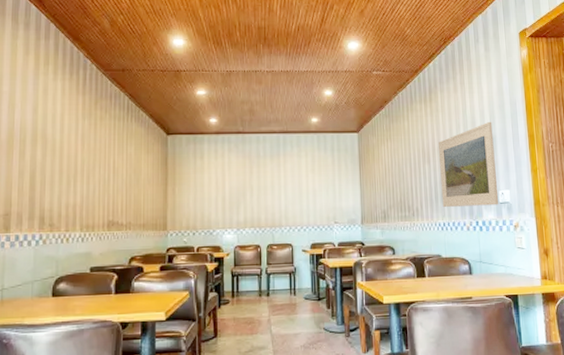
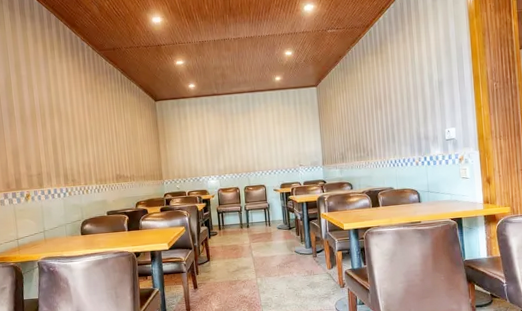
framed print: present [439,121,499,207] -> none [389,67,445,146]

